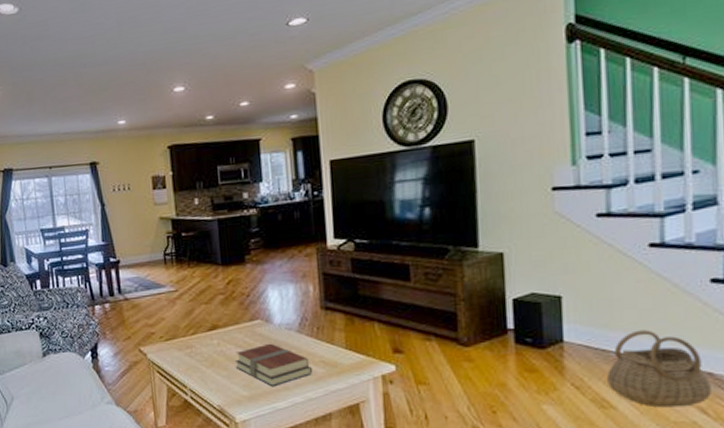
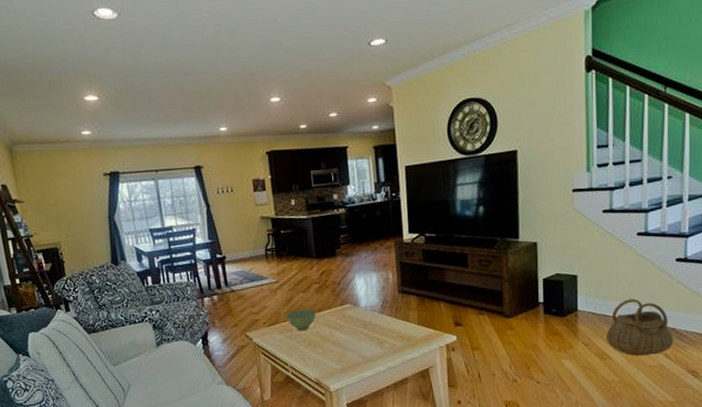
bowl: none [185,323,221,348] -> present [286,309,317,331]
books: present [234,343,312,386] -> none [328,323,392,359]

